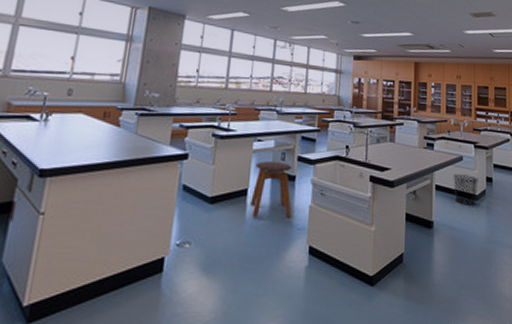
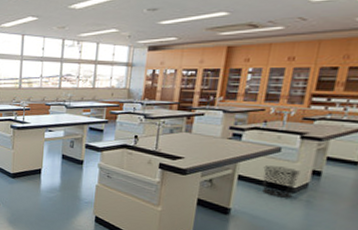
stool: present [250,161,292,218] -> none [44,148,80,193]

